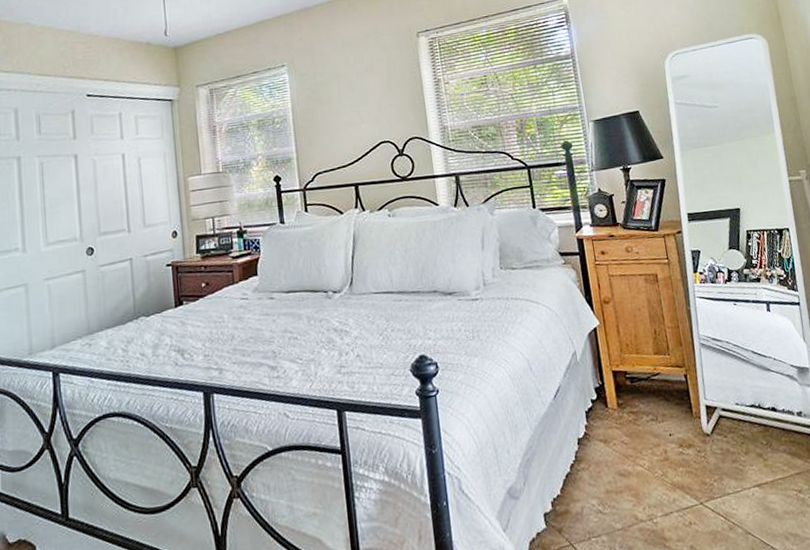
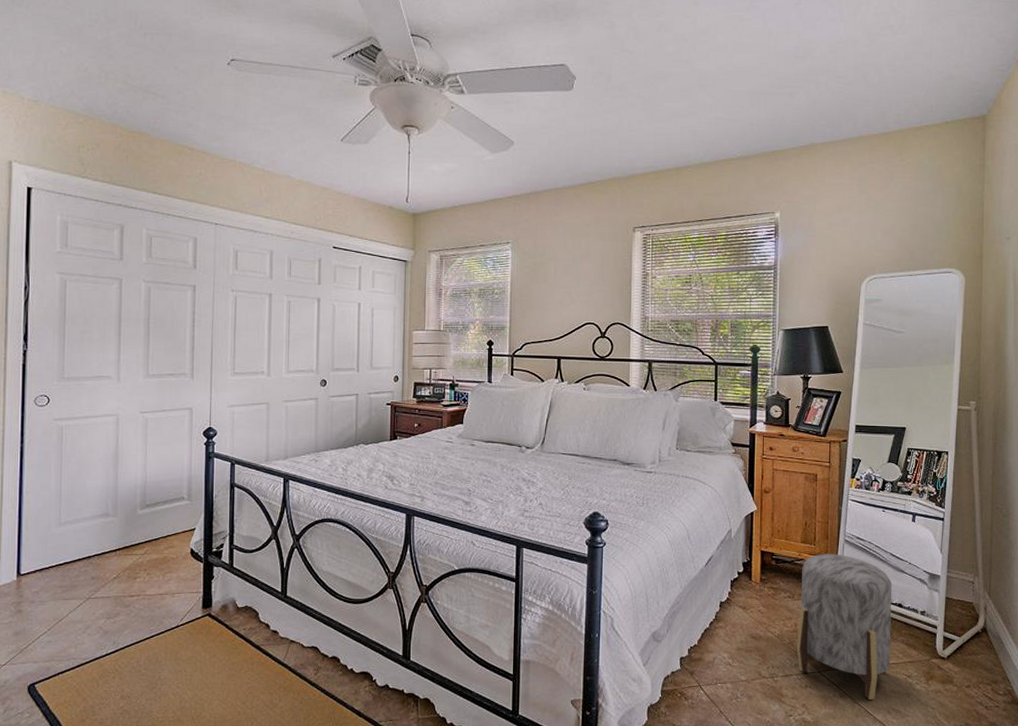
stool: none [660,361,777,527] -> present [796,553,892,700]

